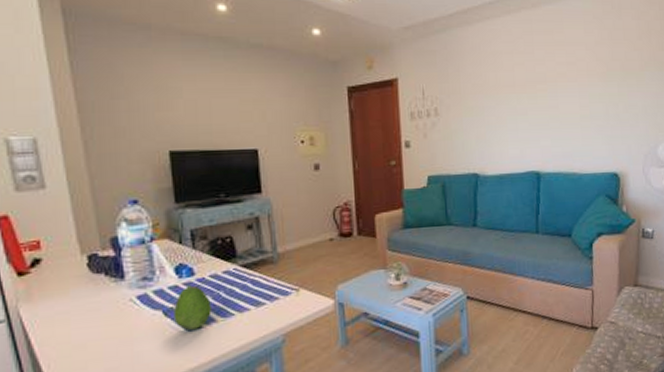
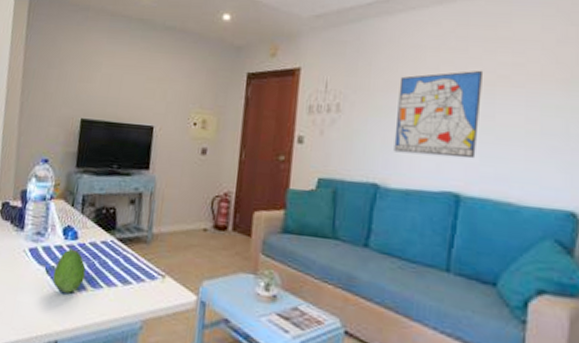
wall art: none [484,69,548,145] -> present [393,70,482,159]

